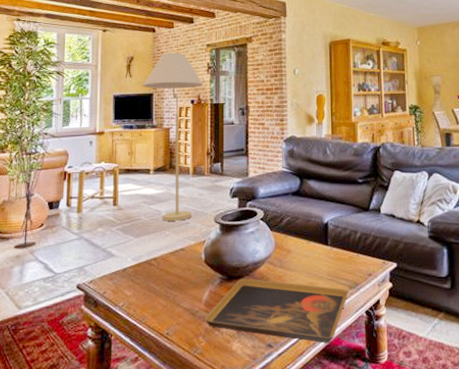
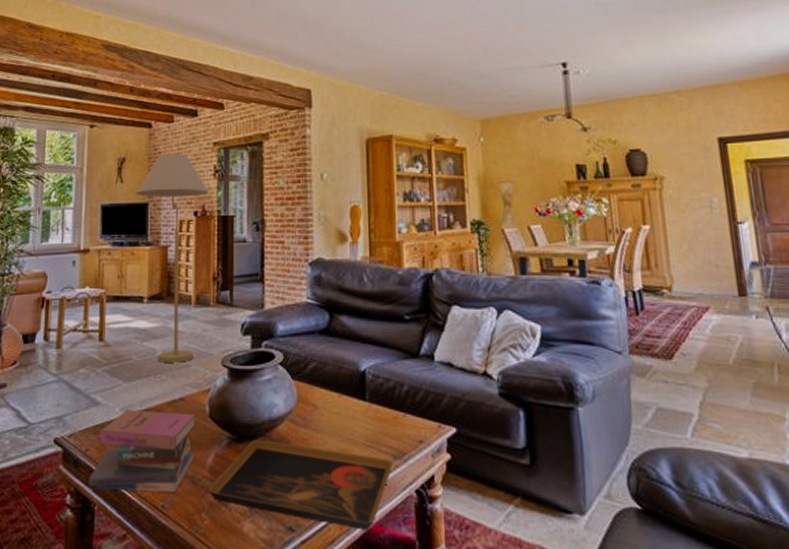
books: none [106,259,193,324] -> present [89,410,195,492]

